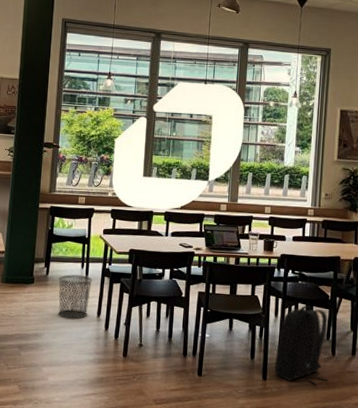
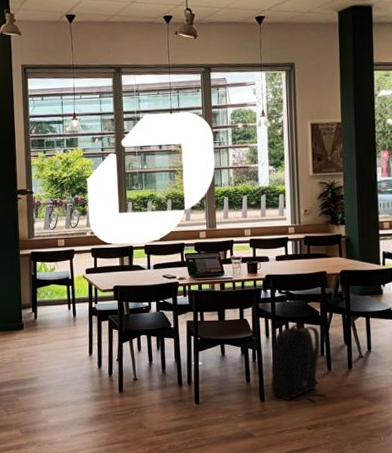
waste bin: present [58,274,93,319] -> none [46,316,81,360]

